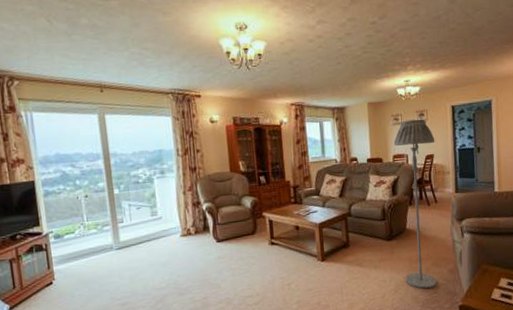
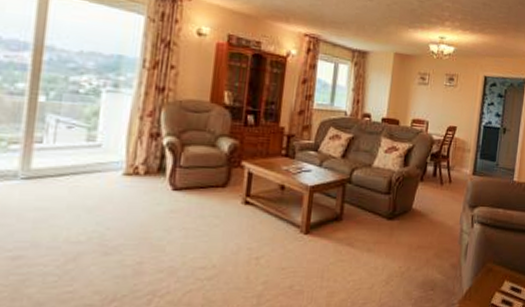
floor lamp: present [393,119,437,289] -> none [401,81,461,284]

